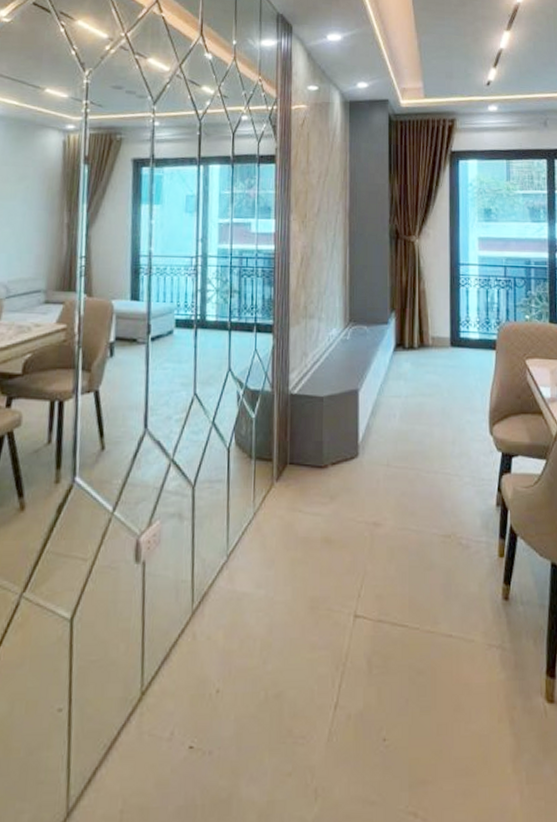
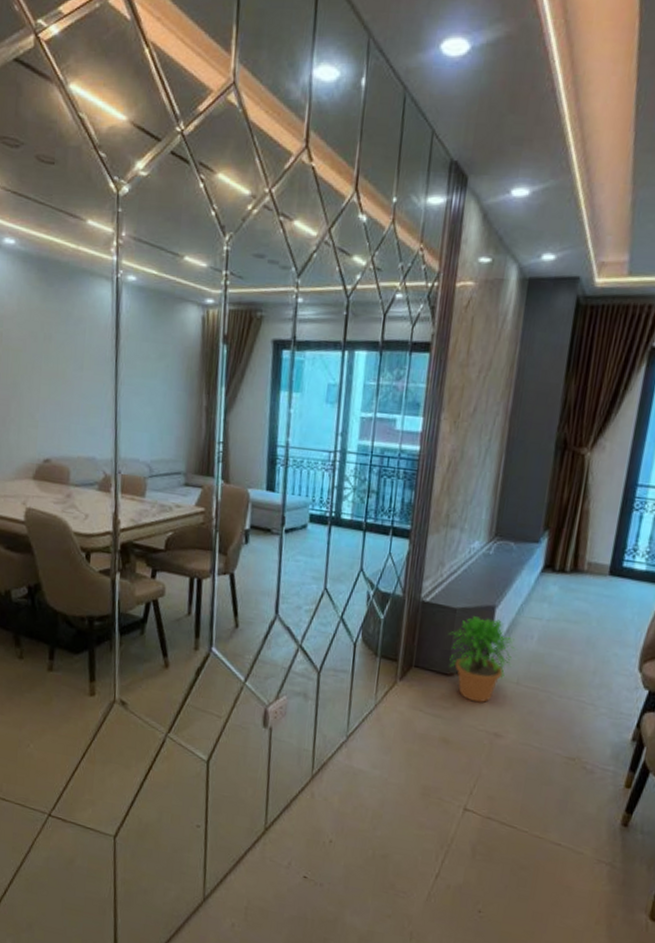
potted plant: none [319,402,383,492] -> present [449,616,517,703]

